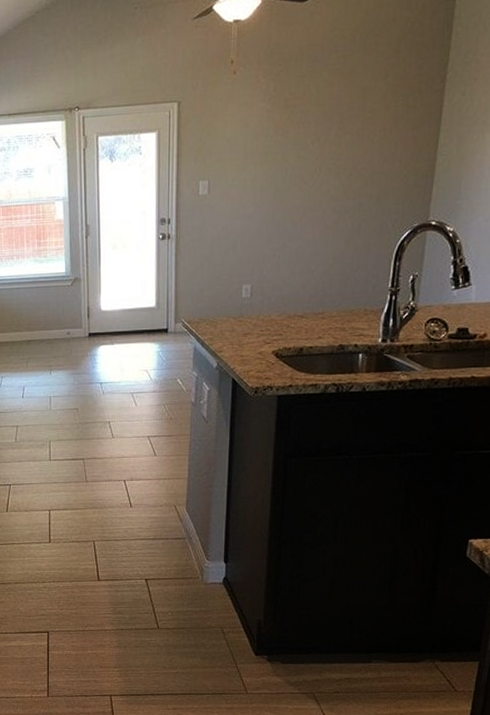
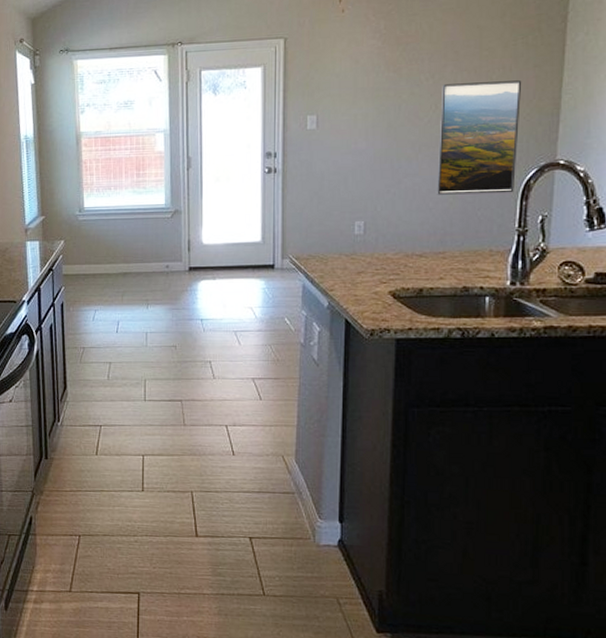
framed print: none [318,142,401,258] -> present [437,80,522,195]

